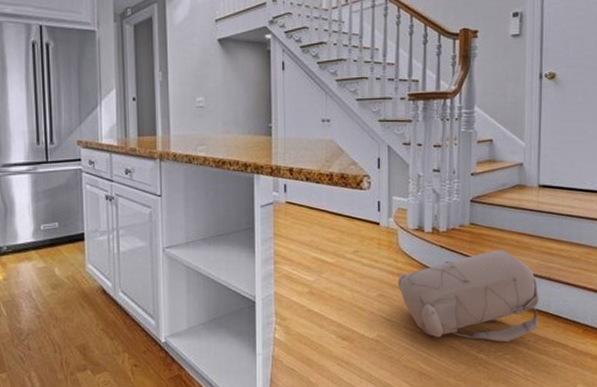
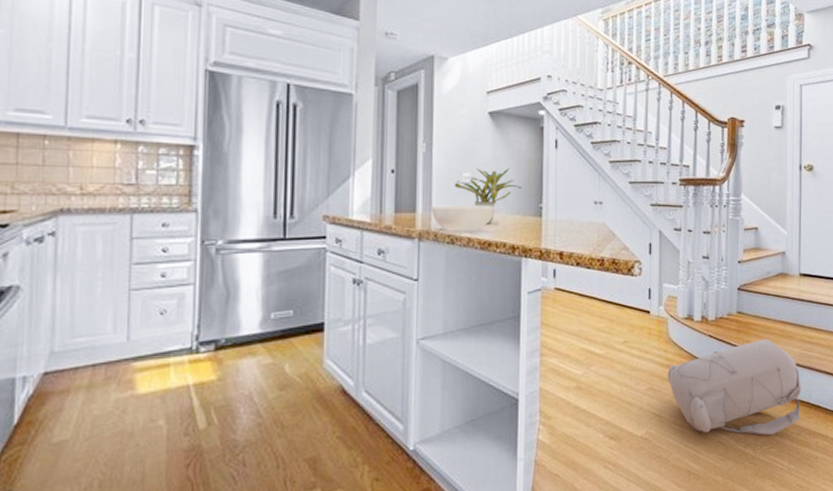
bowl: none [169,126,227,152] -> present [431,204,494,232]
potted plant: none [189,90,251,144] -> present [454,167,521,224]

